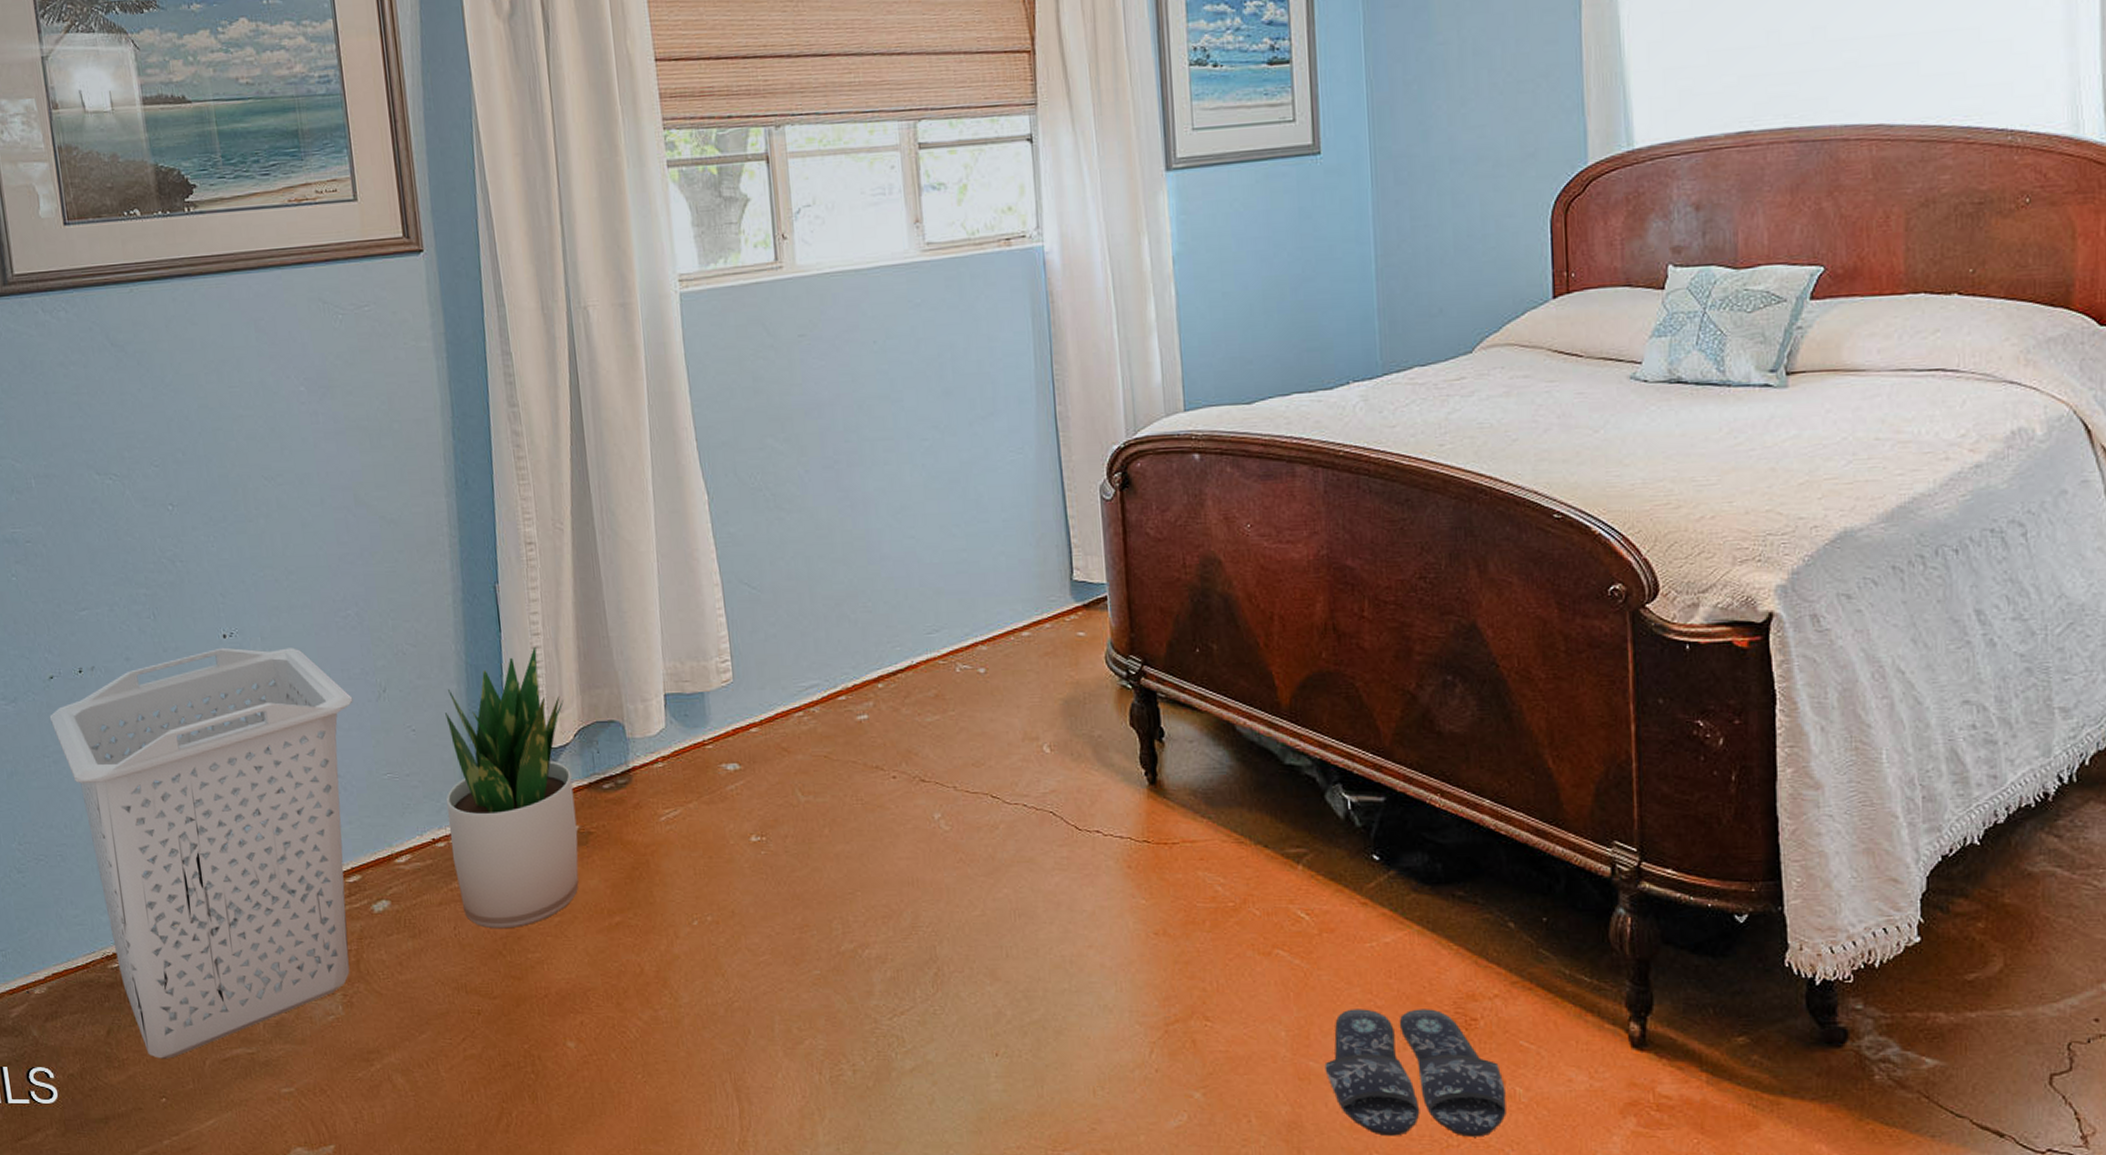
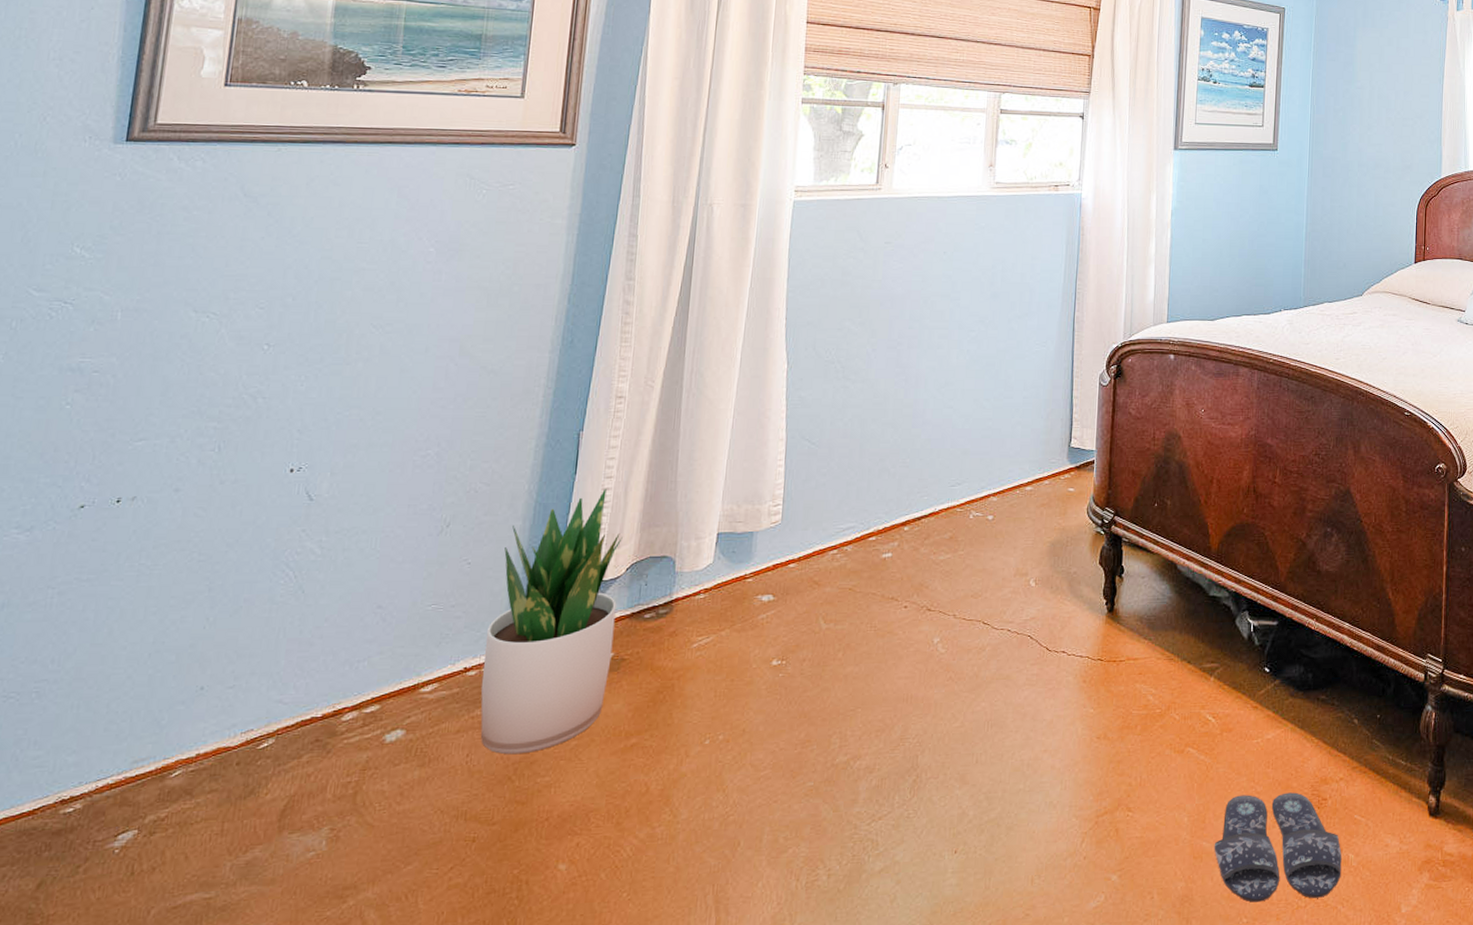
laundry basket: present [49,647,353,1059] -> none [67,481,414,911]

